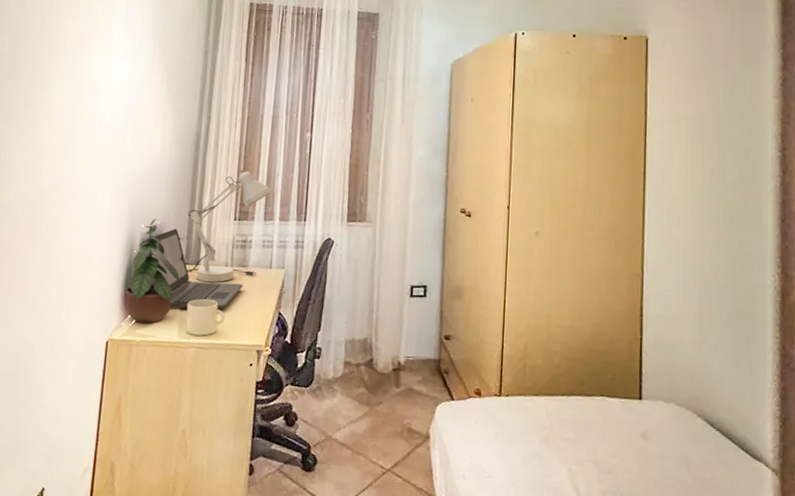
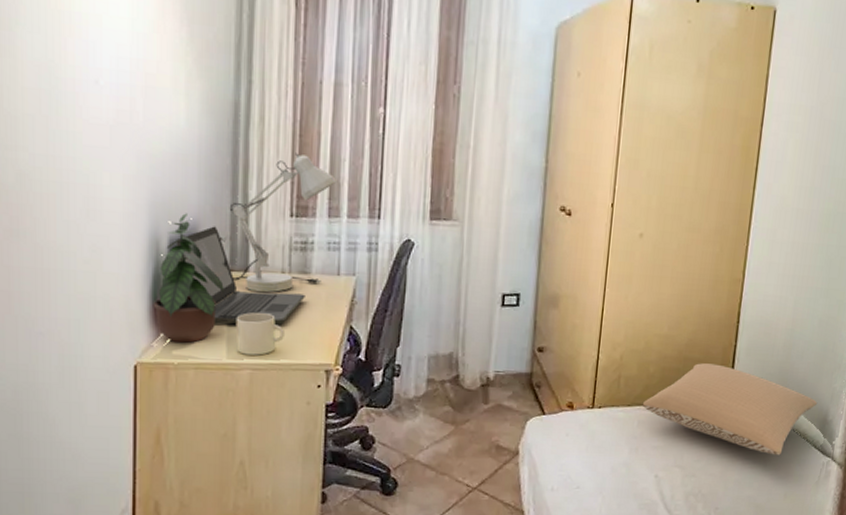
pillow: none [549,355,739,456] -> present [642,363,818,456]

